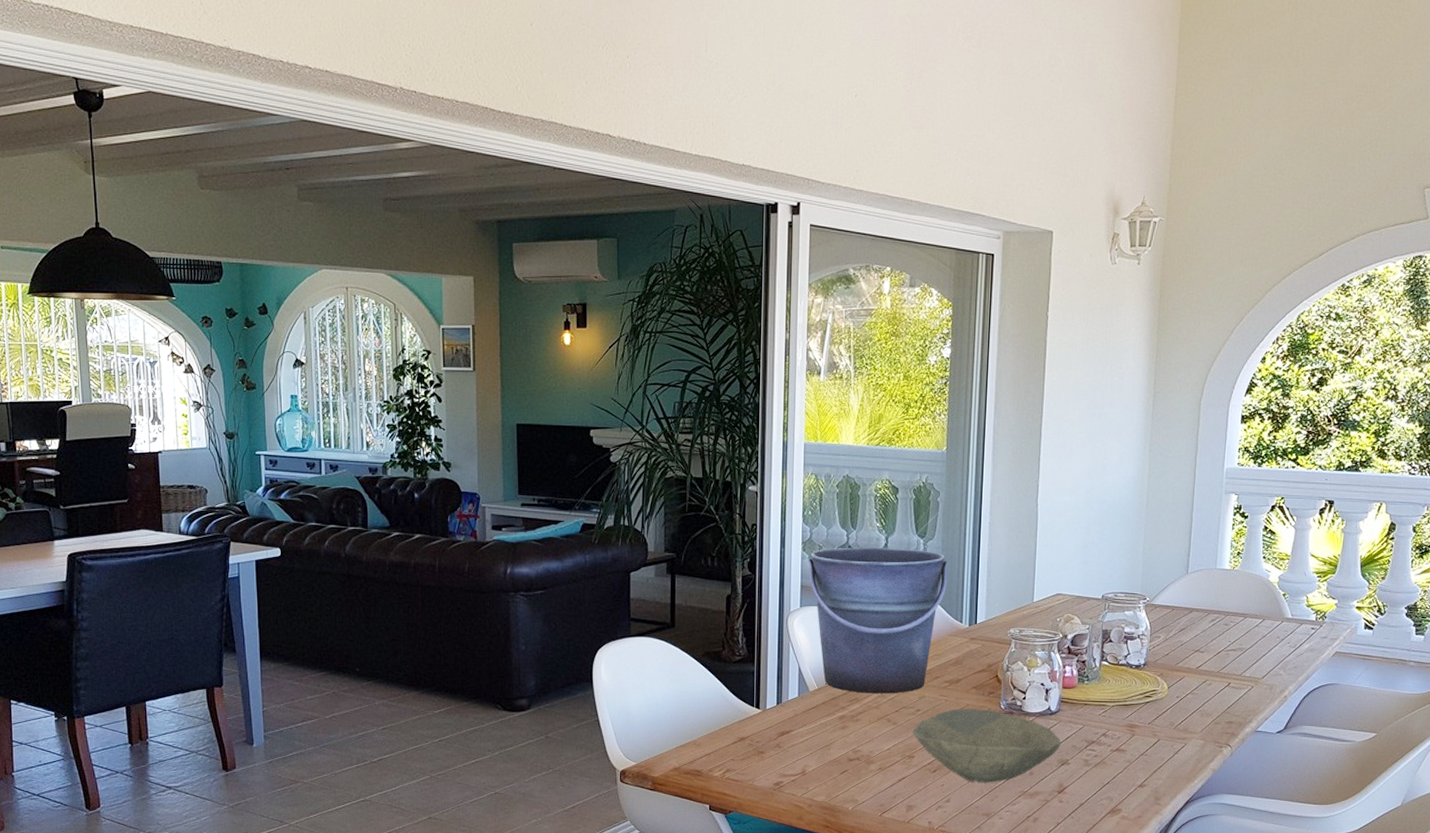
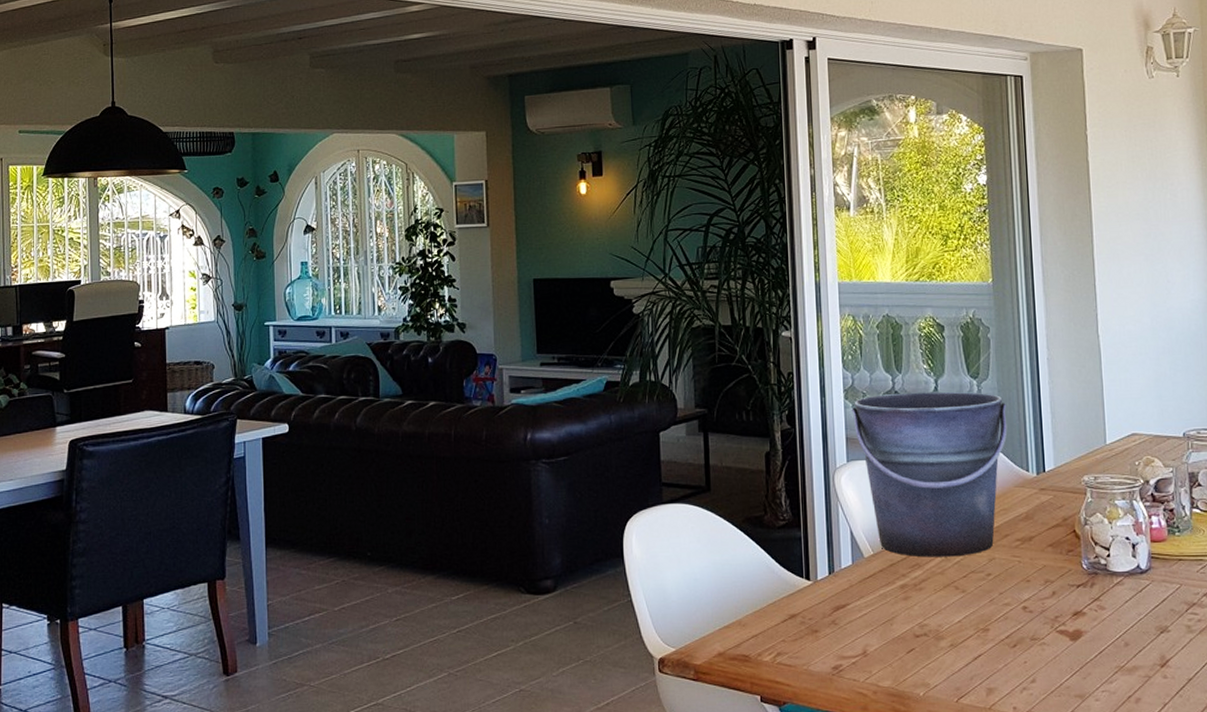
bowl: present [912,709,1061,783] -> none [984,570,1158,658]

